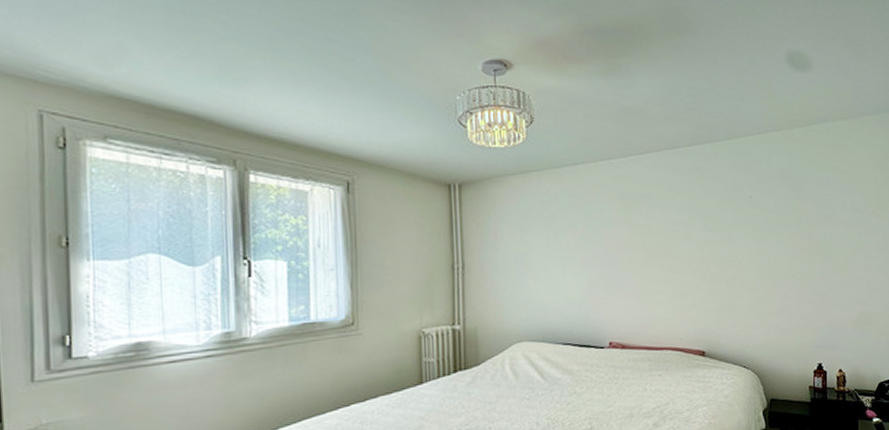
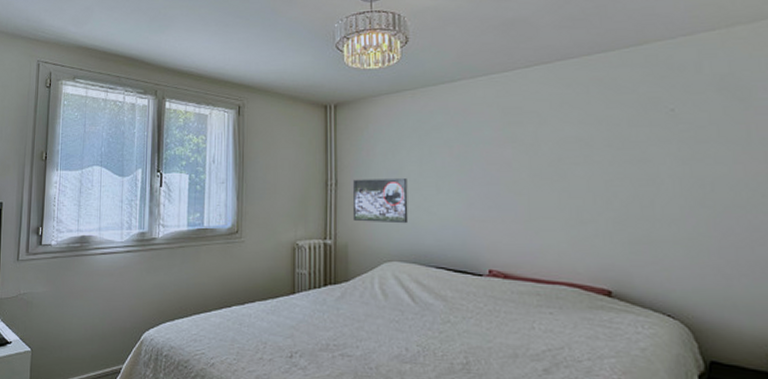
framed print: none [481,259,537,305] -> present [352,177,409,224]

